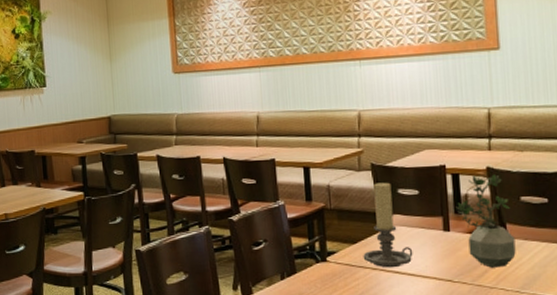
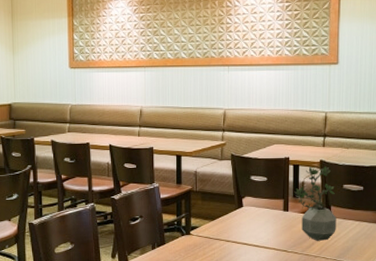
candle holder: present [363,182,413,268] -> none [219,170,259,240]

